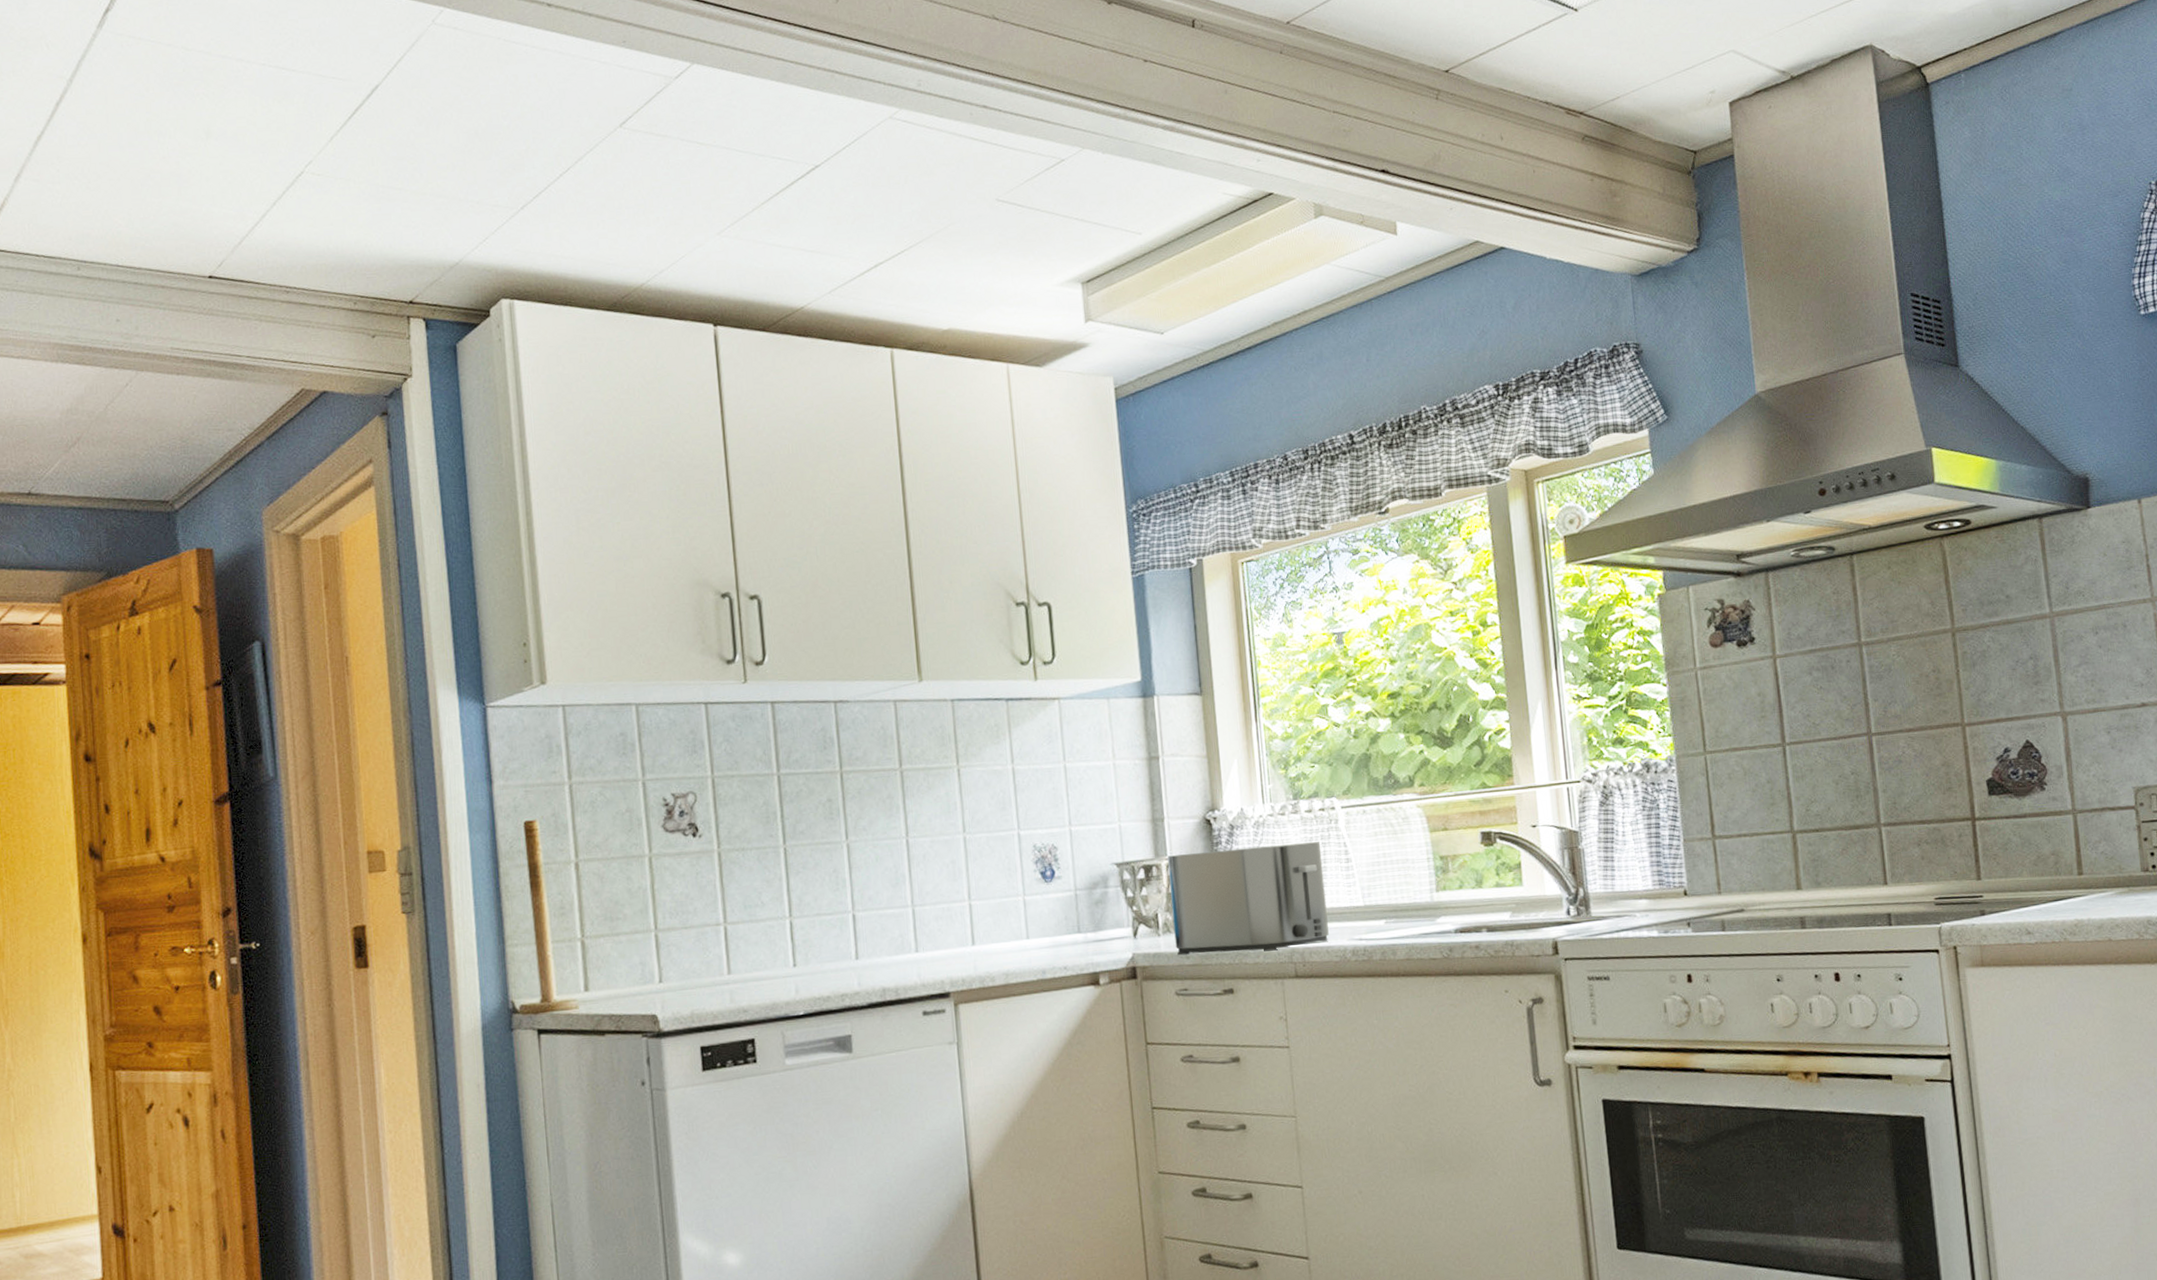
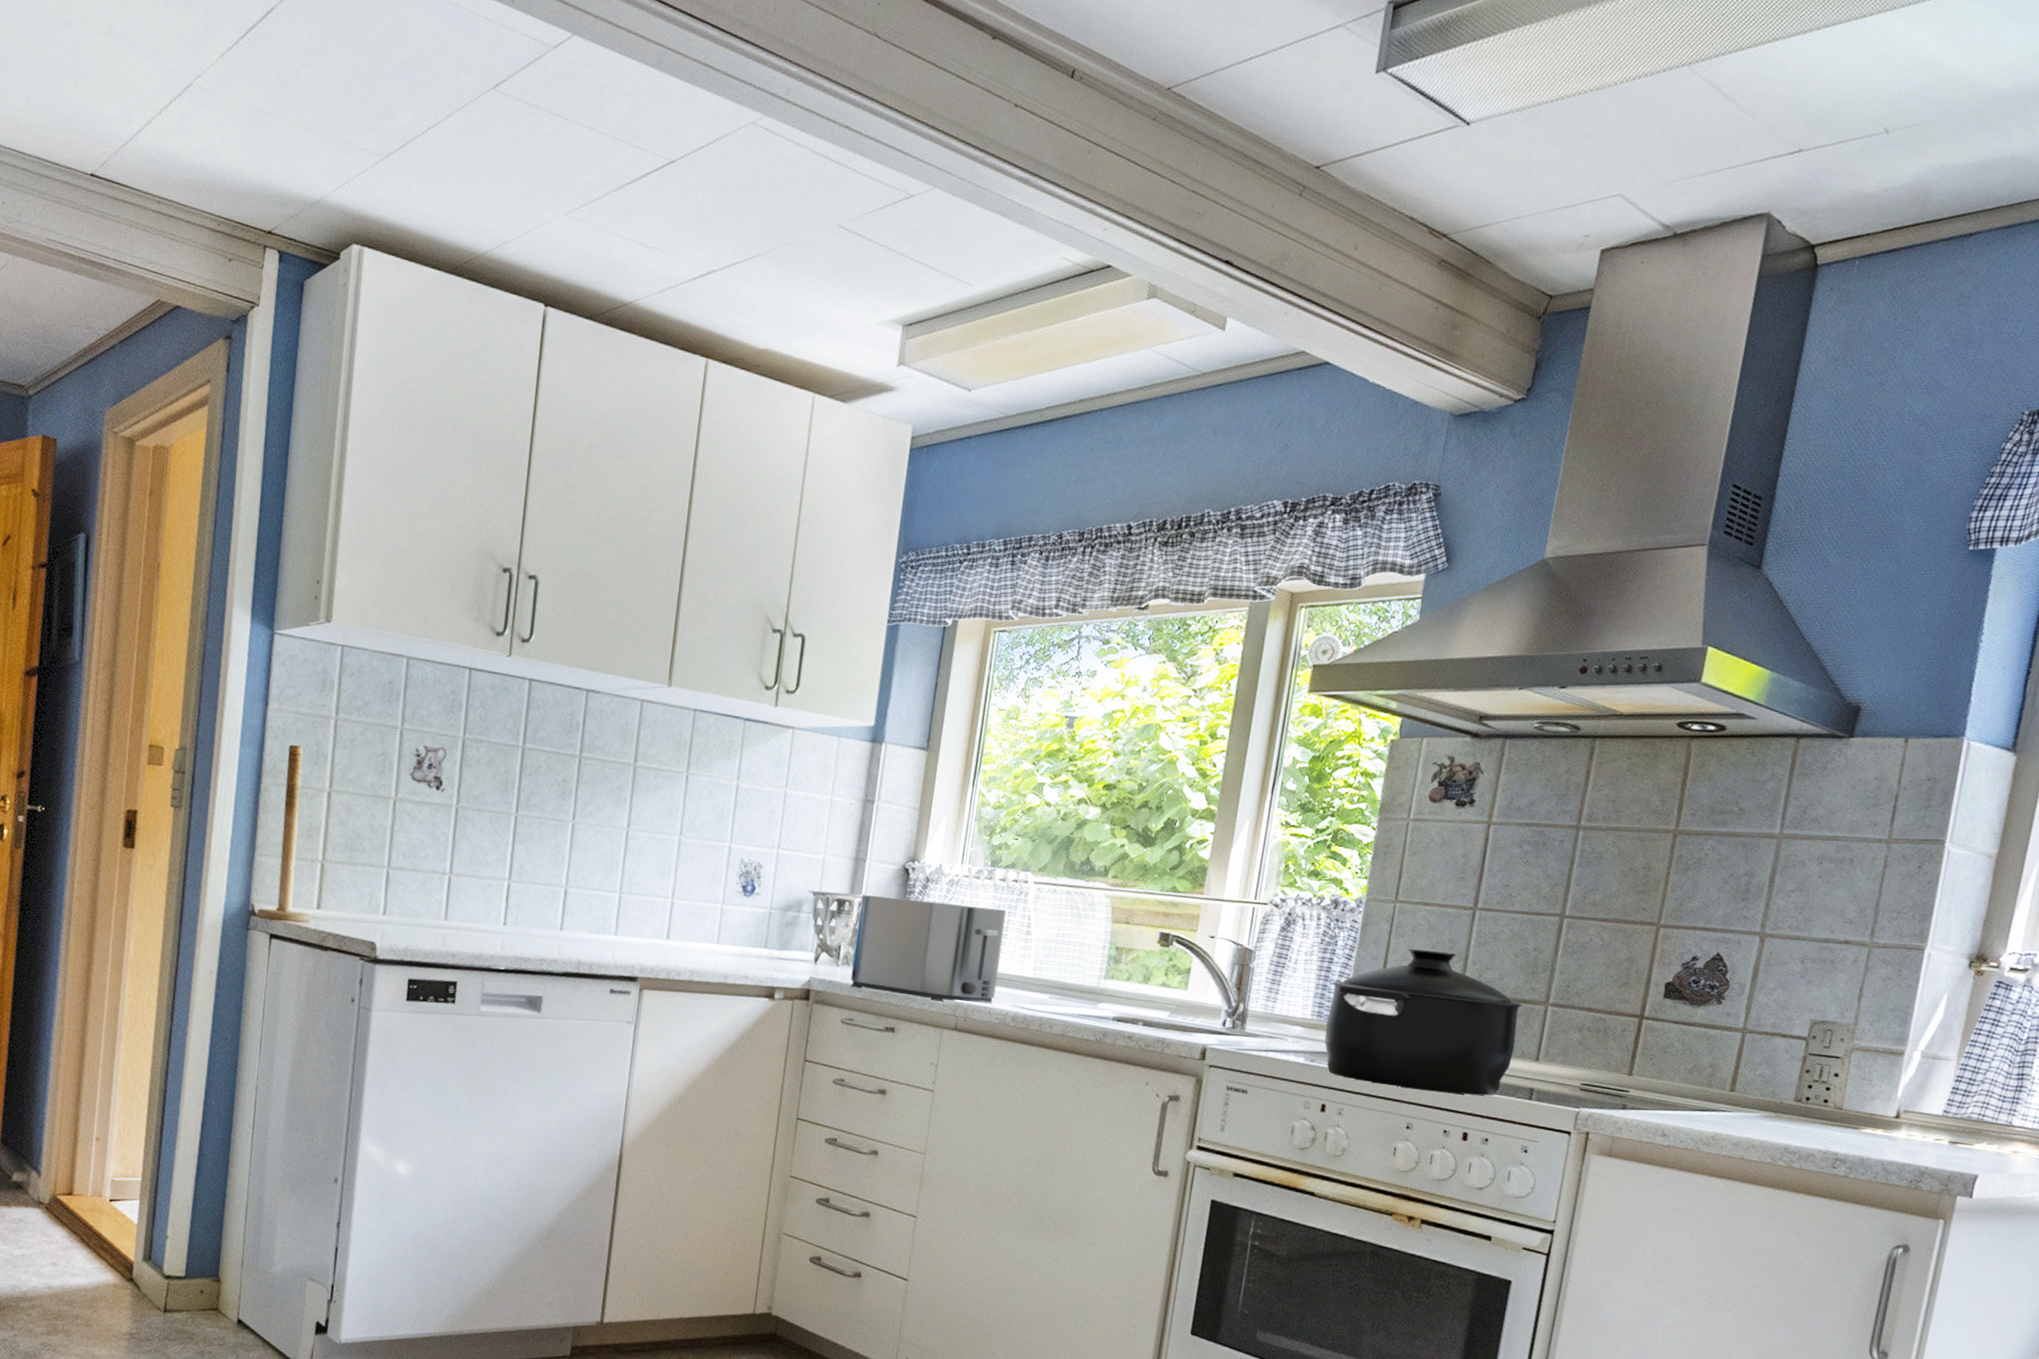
saucepan: none [1665,792,1861,942] -> present [1324,948,1522,1096]

